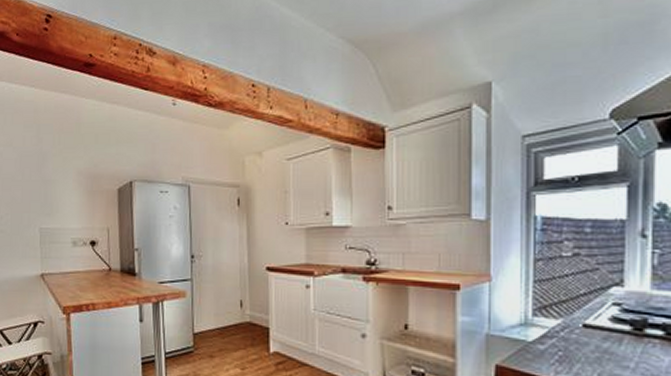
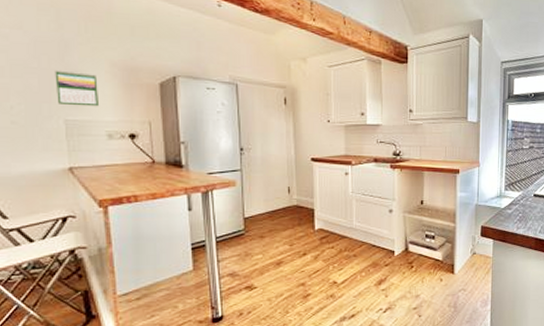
calendar: none [34,181,67,215] -> present [55,70,98,107]

